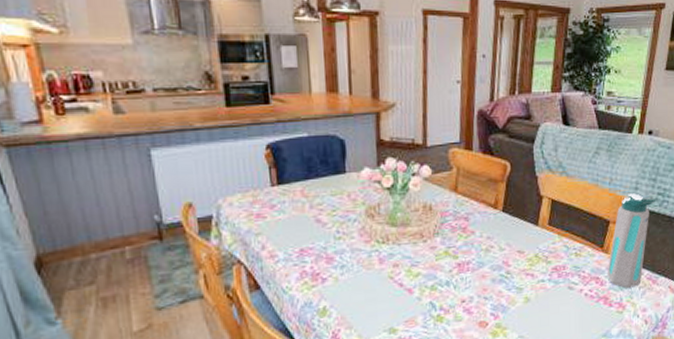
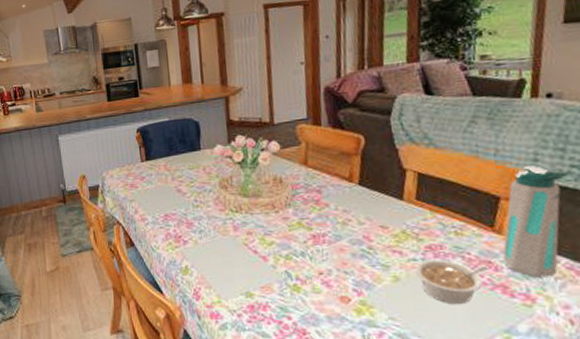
legume: none [542,279,597,318] -> present [414,259,489,305]

